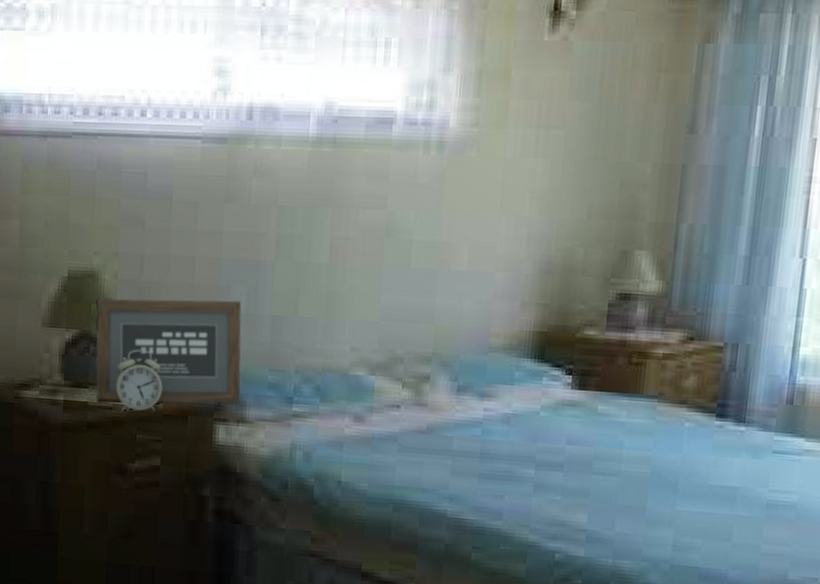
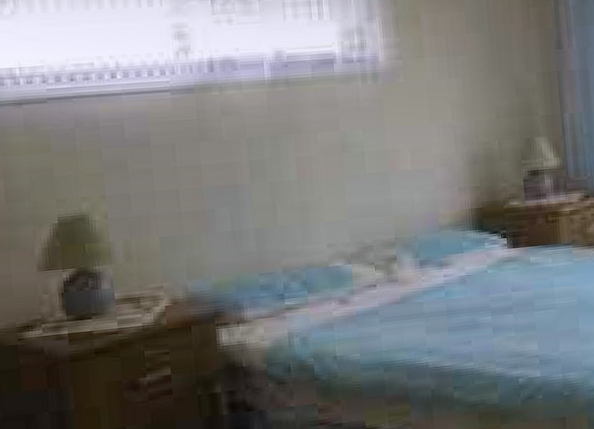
picture frame: present [96,298,242,405] -> none [90,221,238,330]
alarm clock: present [115,349,163,412] -> none [117,276,164,333]

